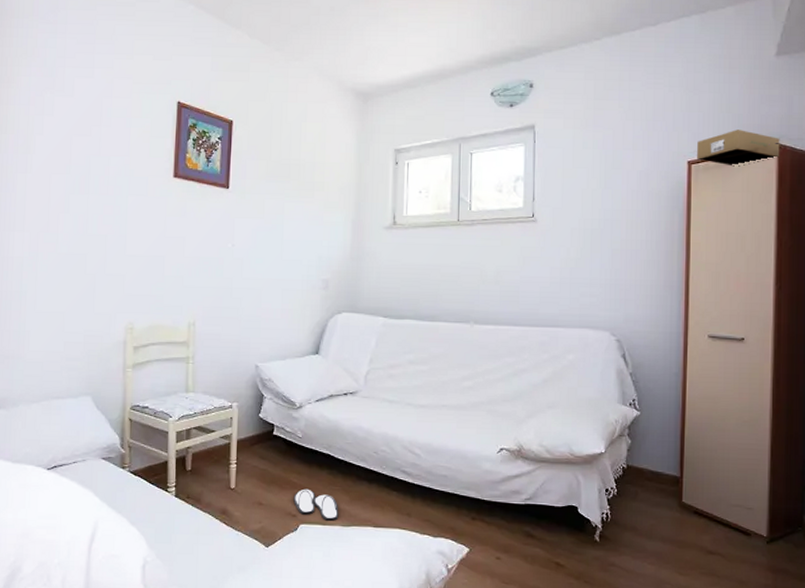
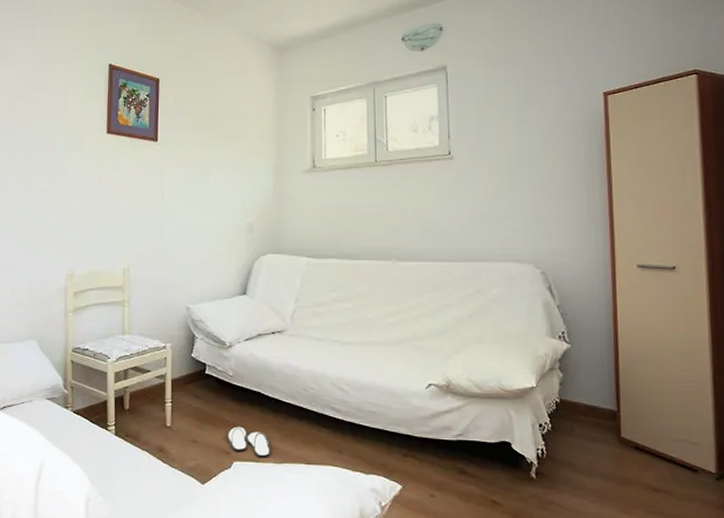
box: present [697,129,780,167] -> none [612,58,700,95]

